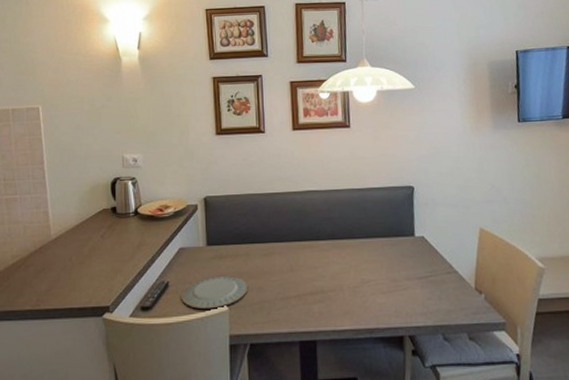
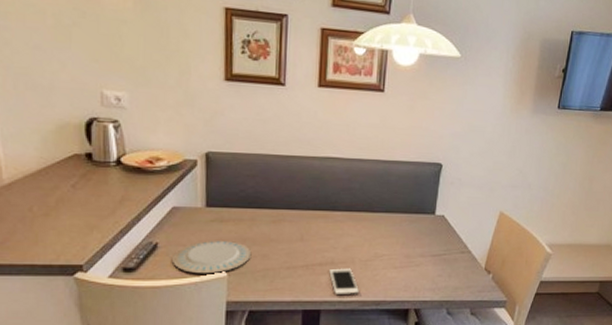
cell phone: none [320,296,351,323] -> present [329,268,359,294]

